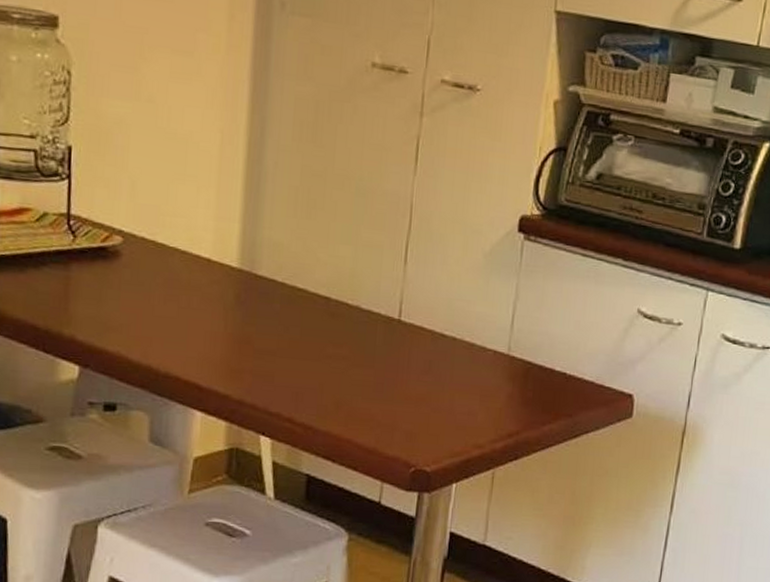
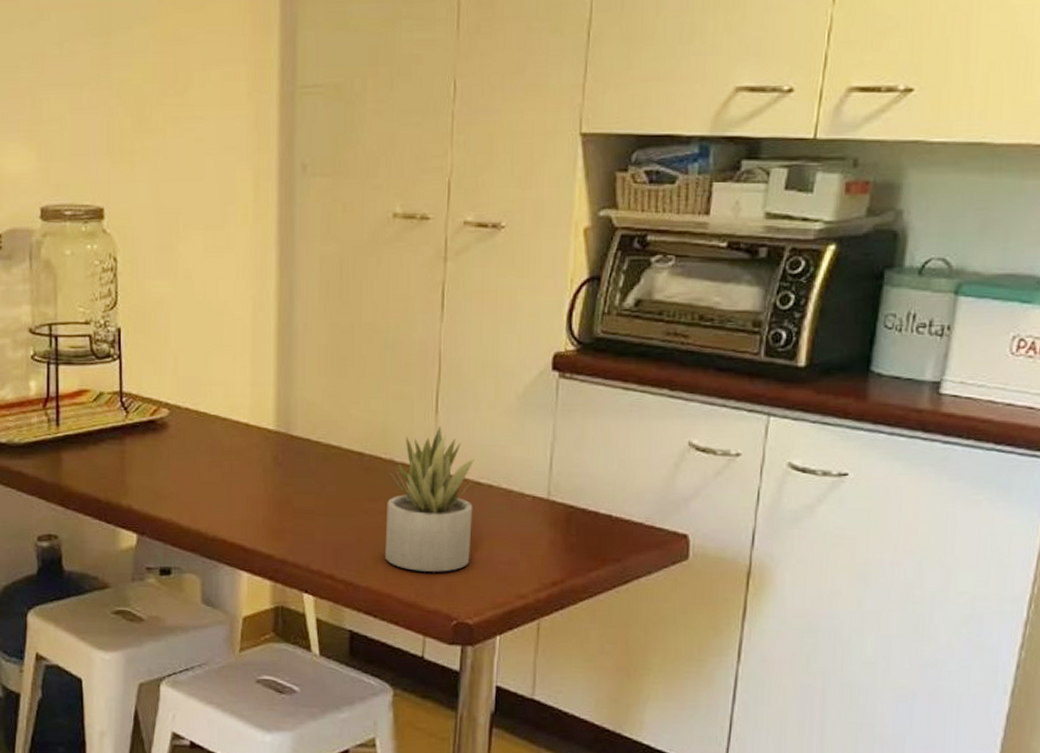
succulent plant: none [346,277,440,420] -> present [384,426,475,572]

